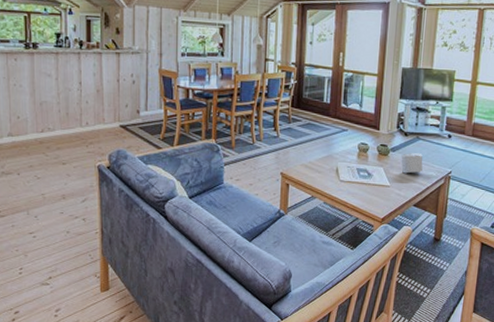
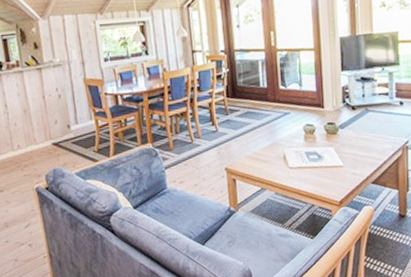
candle: present [401,152,423,174] -> none [351,125,377,151]

